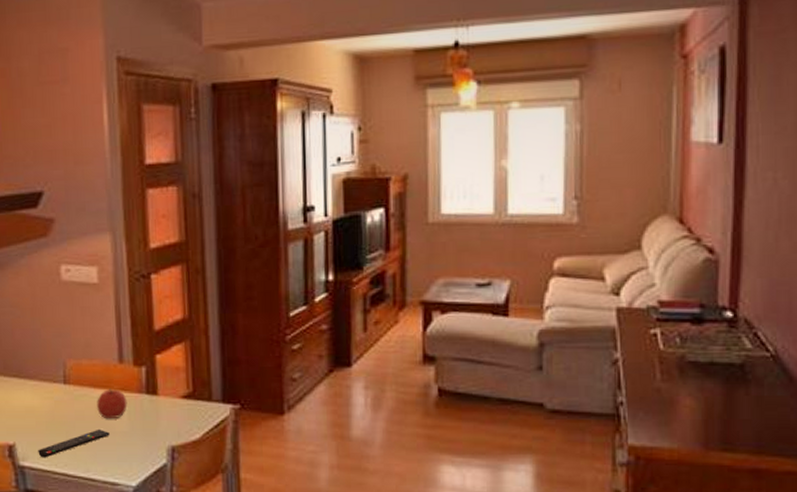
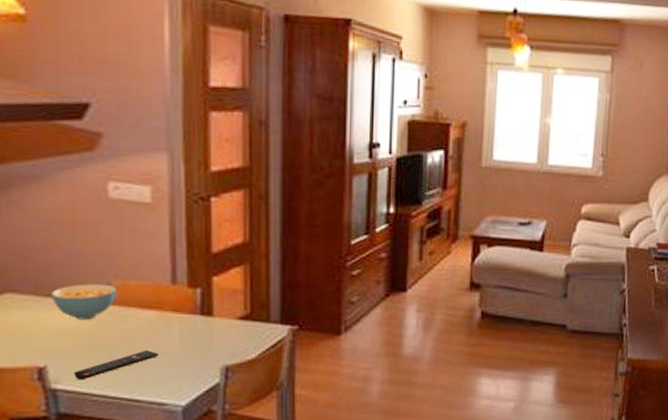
cereal bowl: none [17,364,72,399] -> present [51,284,117,320]
fruit: present [97,388,128,419] -> none [145,309,179,340]

